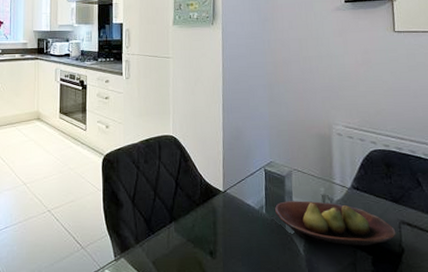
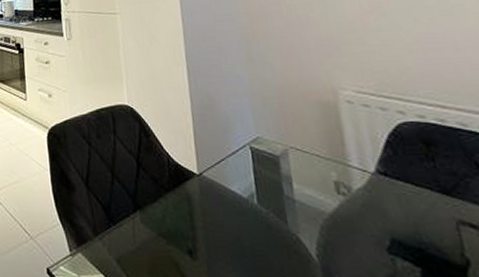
fruit bowl: present [275,200,396,246] -> none [270,188,454,253]

